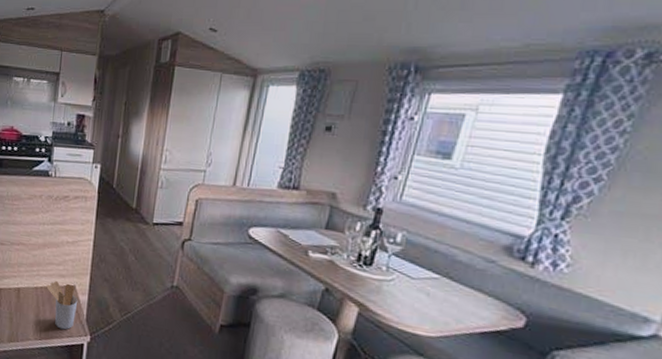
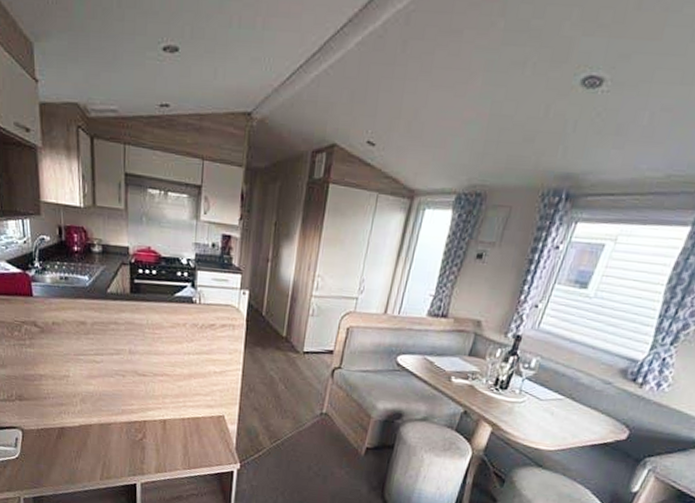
utensil holder: present [46,281,78,330] -> none [194,412,227,459]

